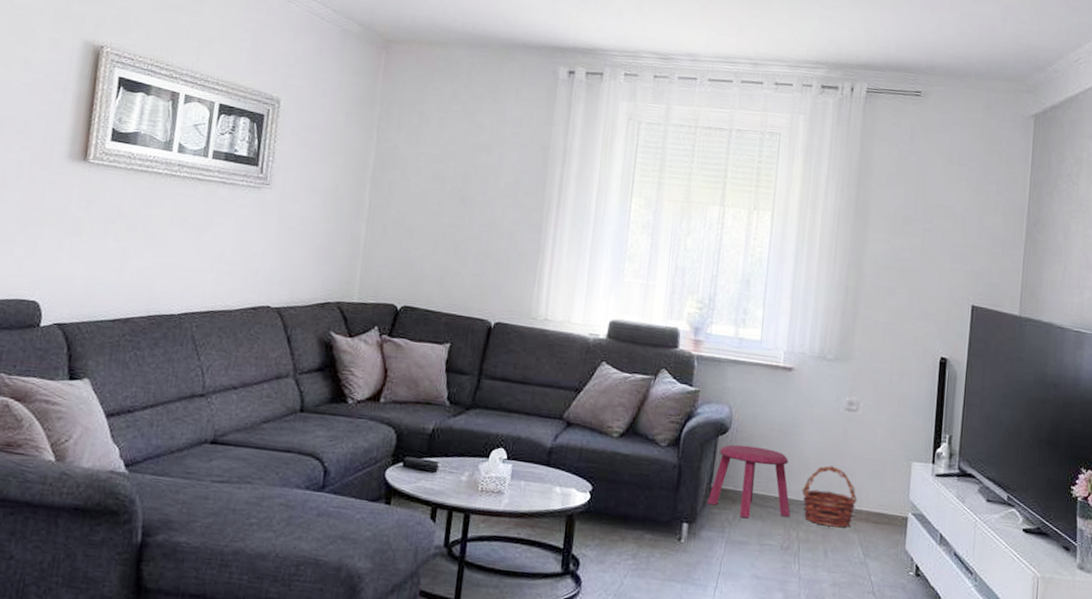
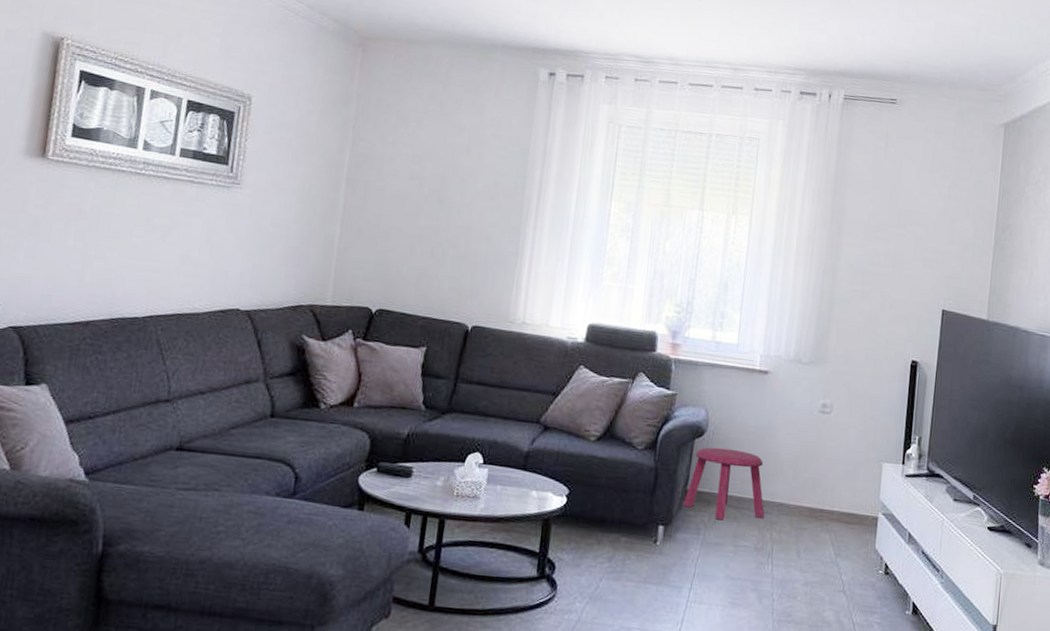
basket: present [801,465,857,528] -> none [775,467,830,528]

